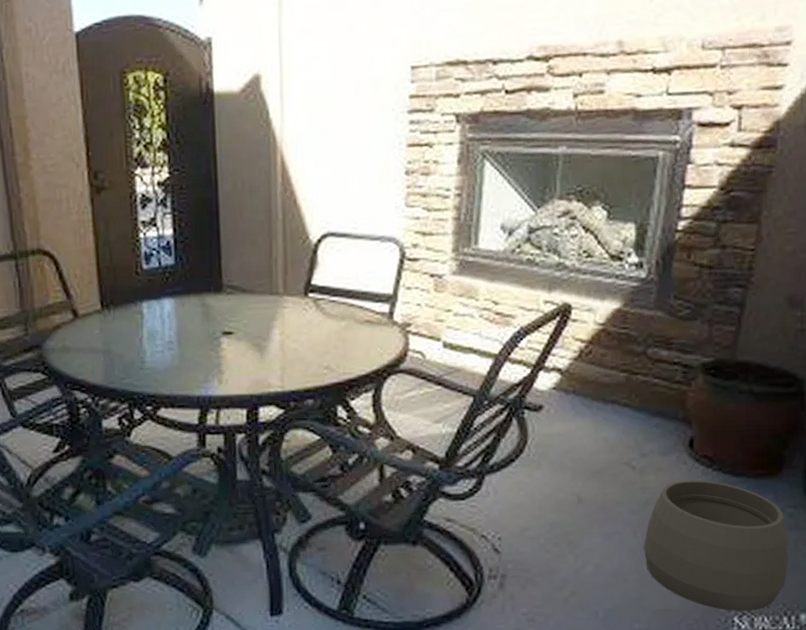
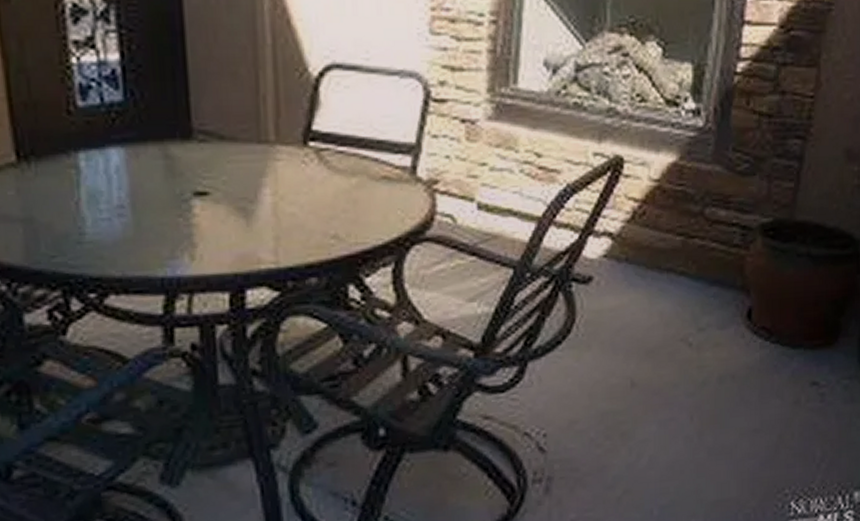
planter pot: present [643,480,788,611] -> none [700,354,843,496]

